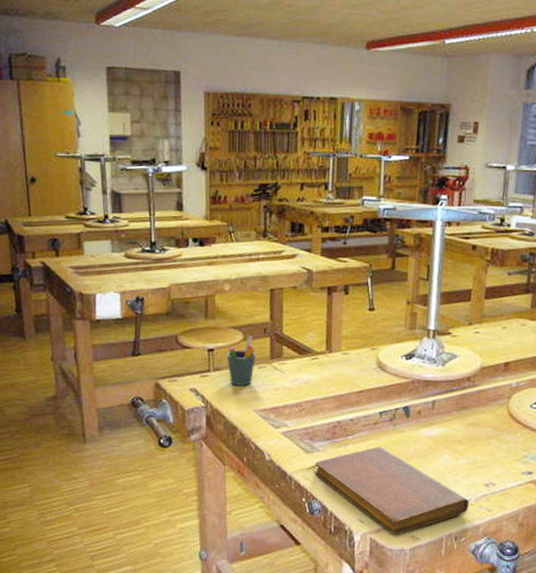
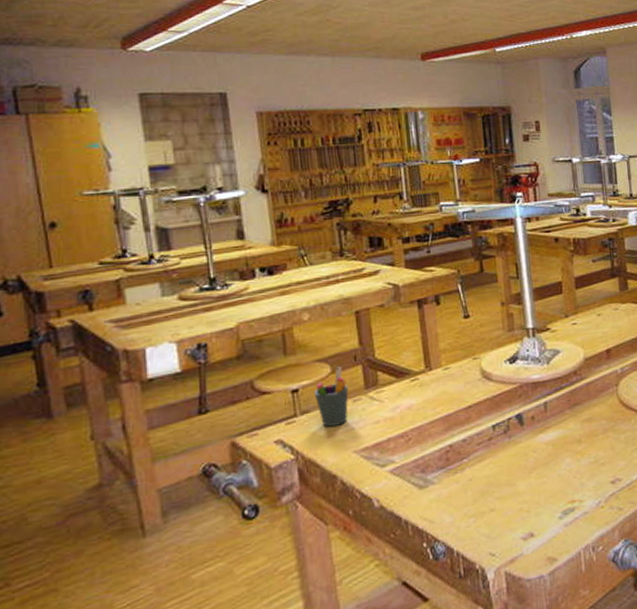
notebook: present [315,447,470,536] -> none [432,464,601,562]

